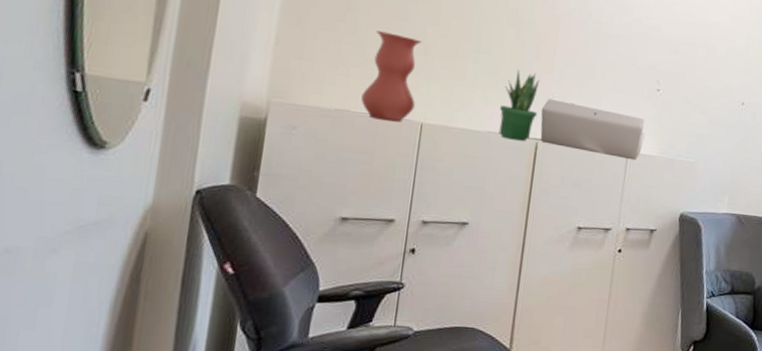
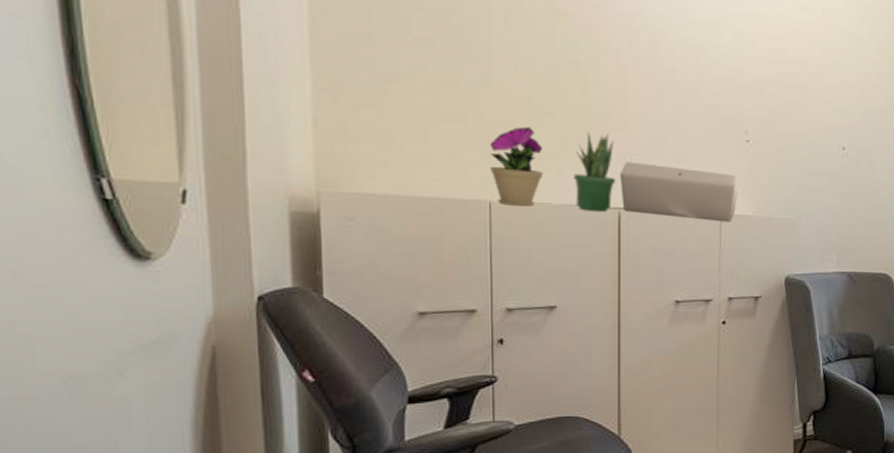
vase: present [361,30,422,123] -> none [419,101,479,204]
flower pot: none [426,60,477,131] -> present [490,126,544,208]

